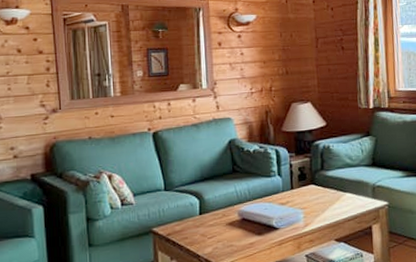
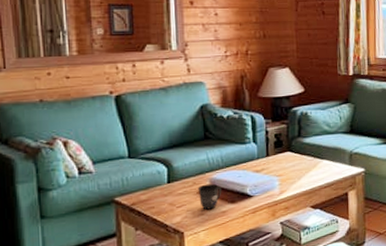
mug: none [227,215,250,241] -> present [197,183,222,210]

